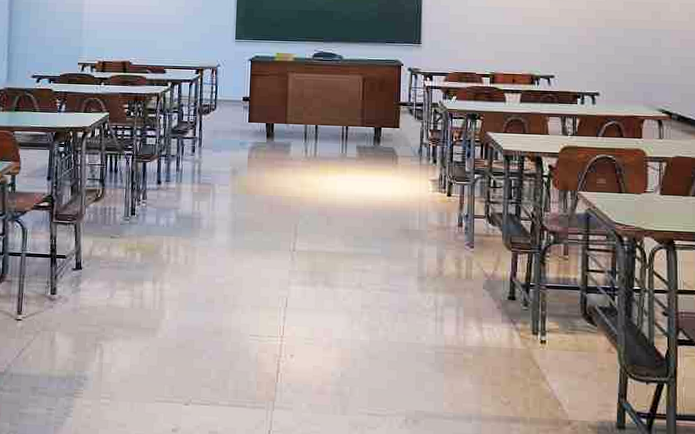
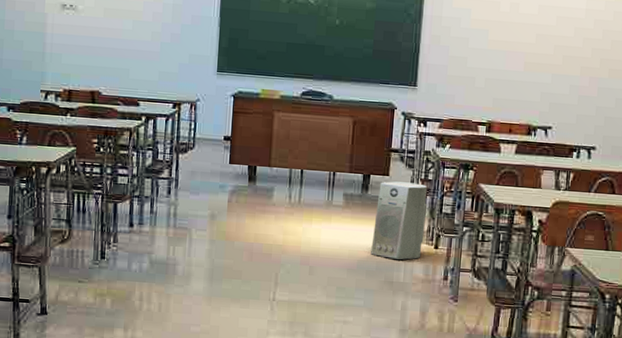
air purifier: none [385,133,437,208] -> present [371,181,427,260]

